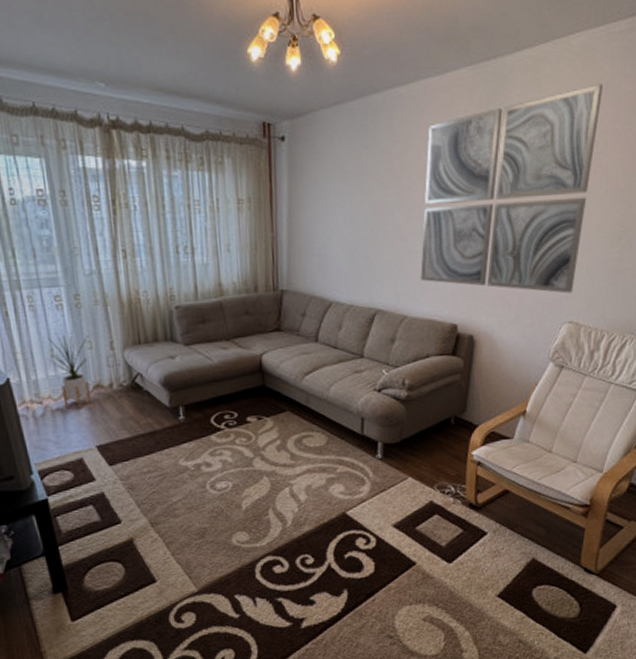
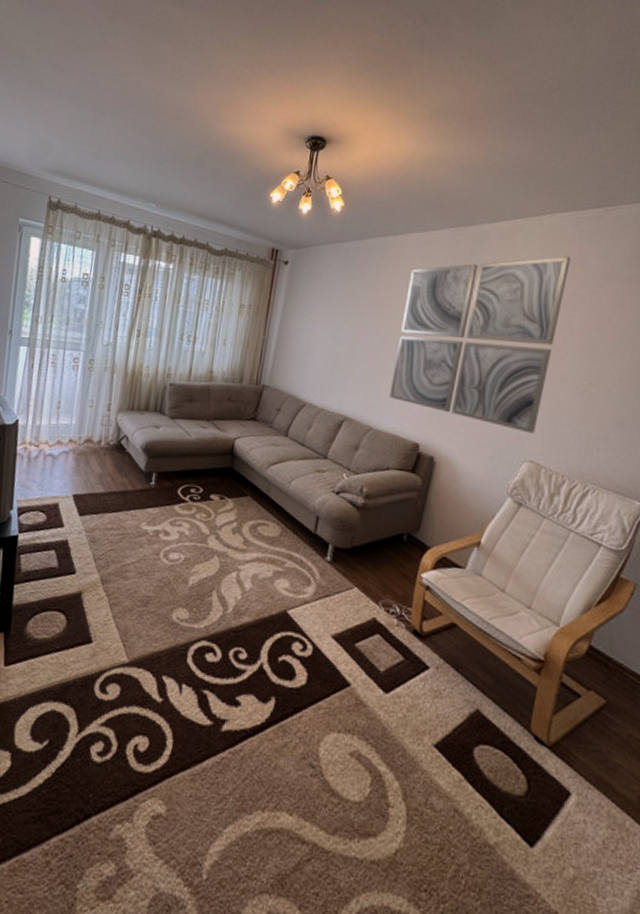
house plant: present [48,331,92,409] -> none [54,389,92,458]

